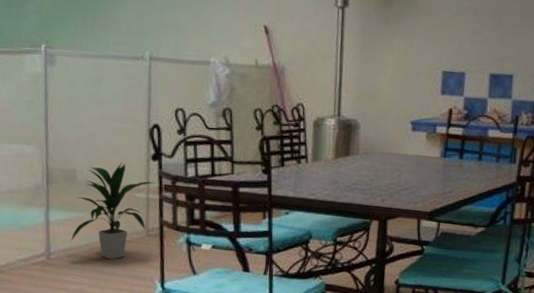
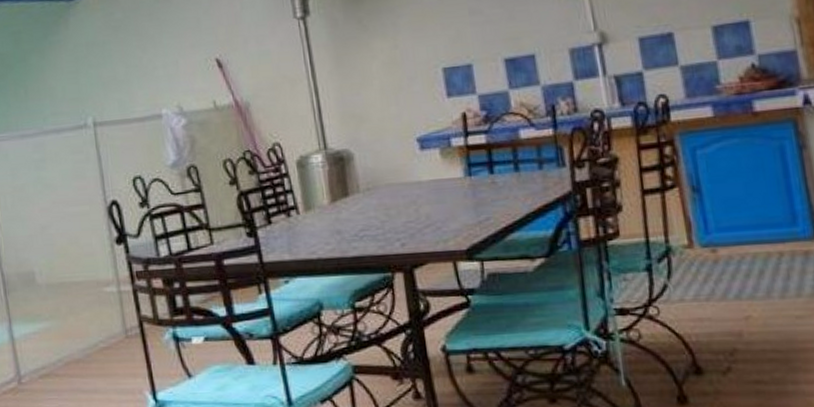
indoor plant: present [70,161,156,260] -> none [39,252,126,374]

